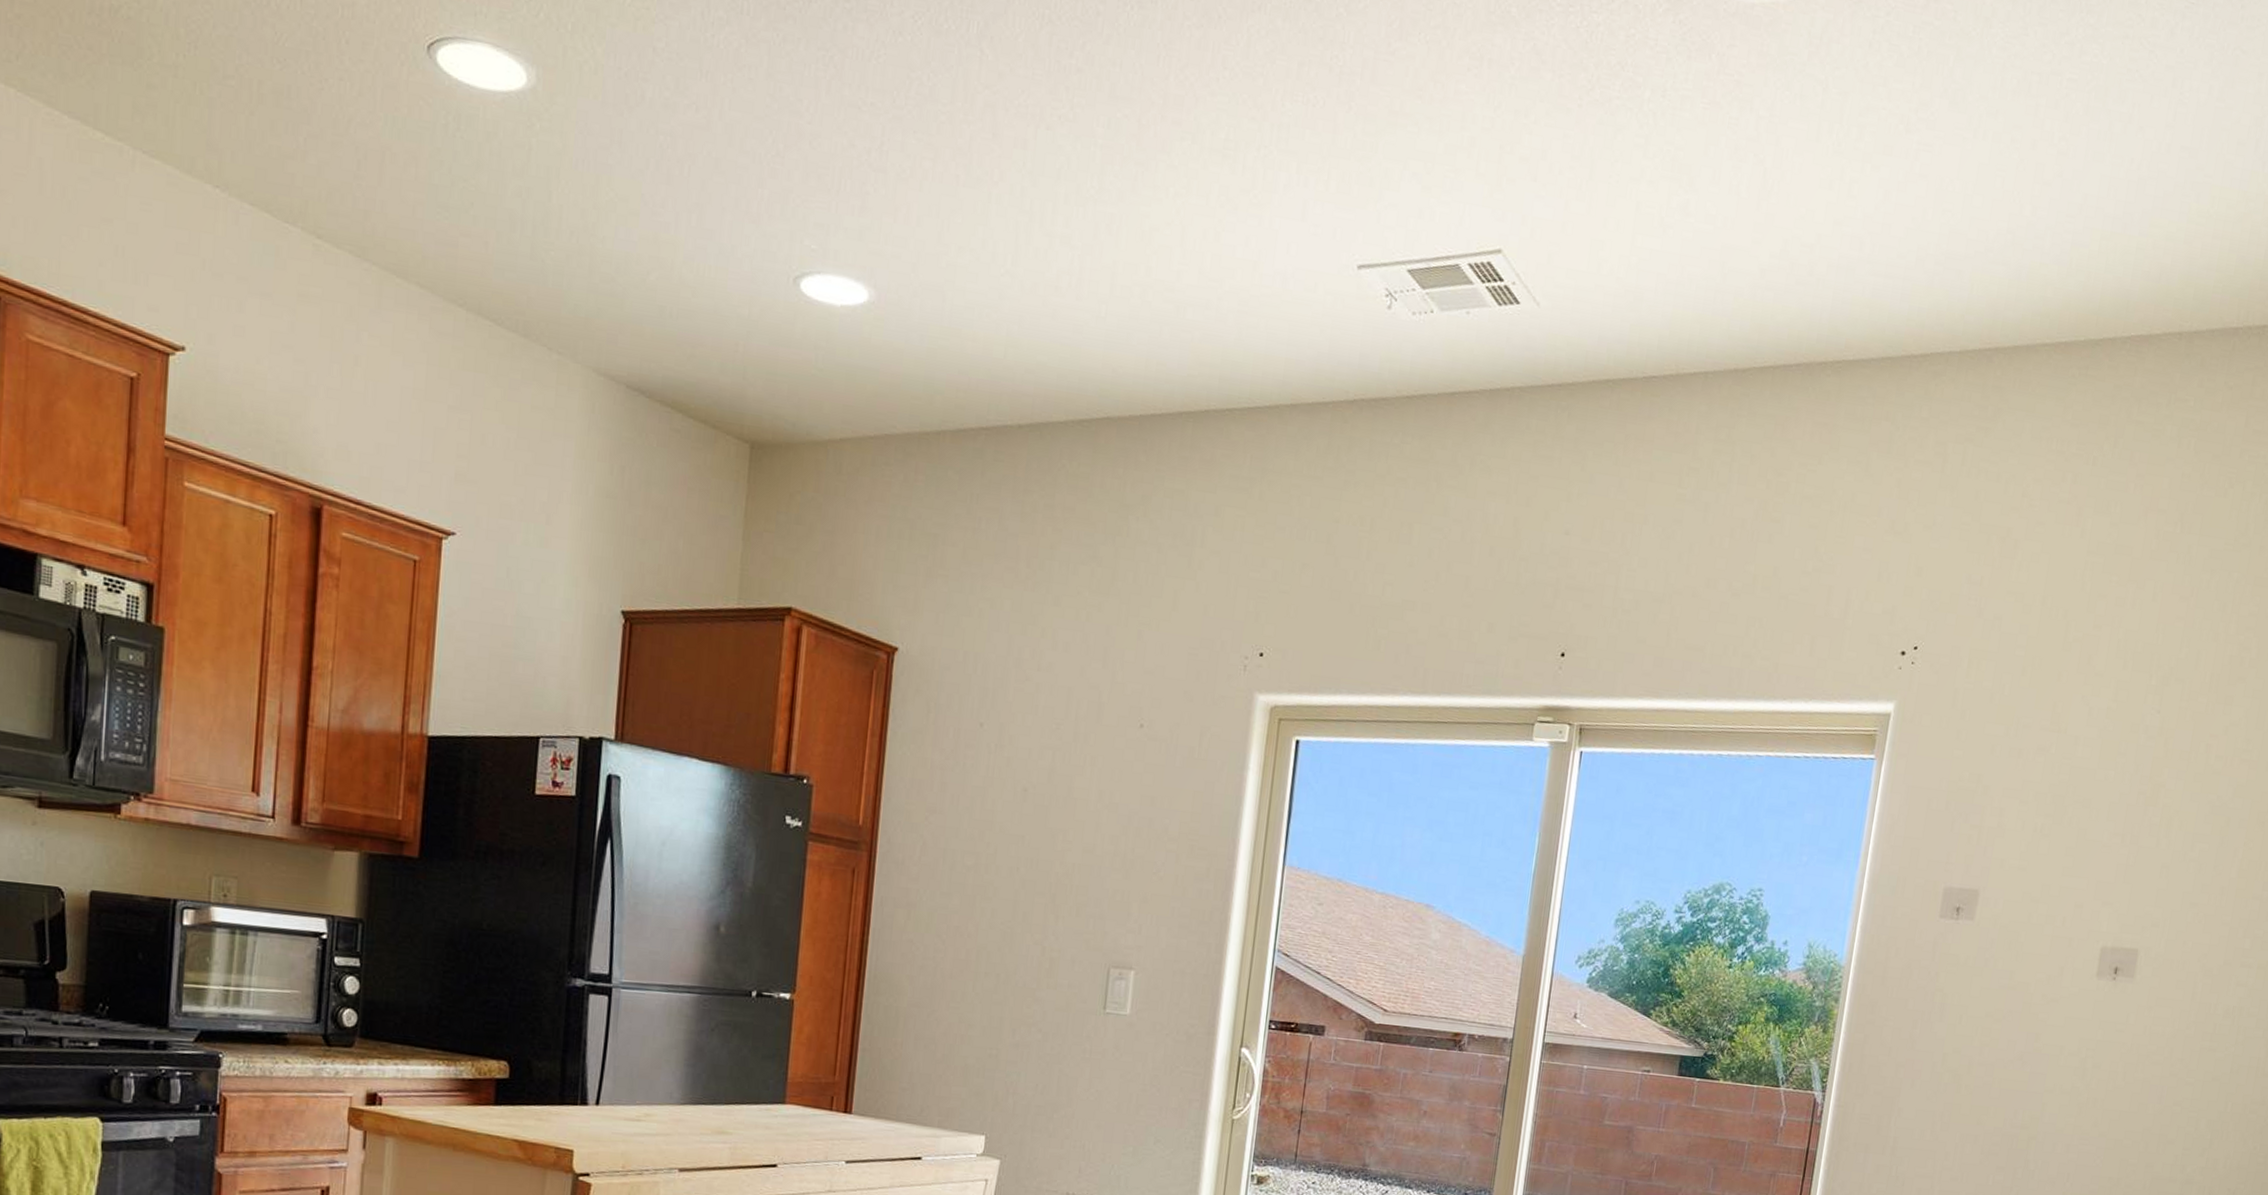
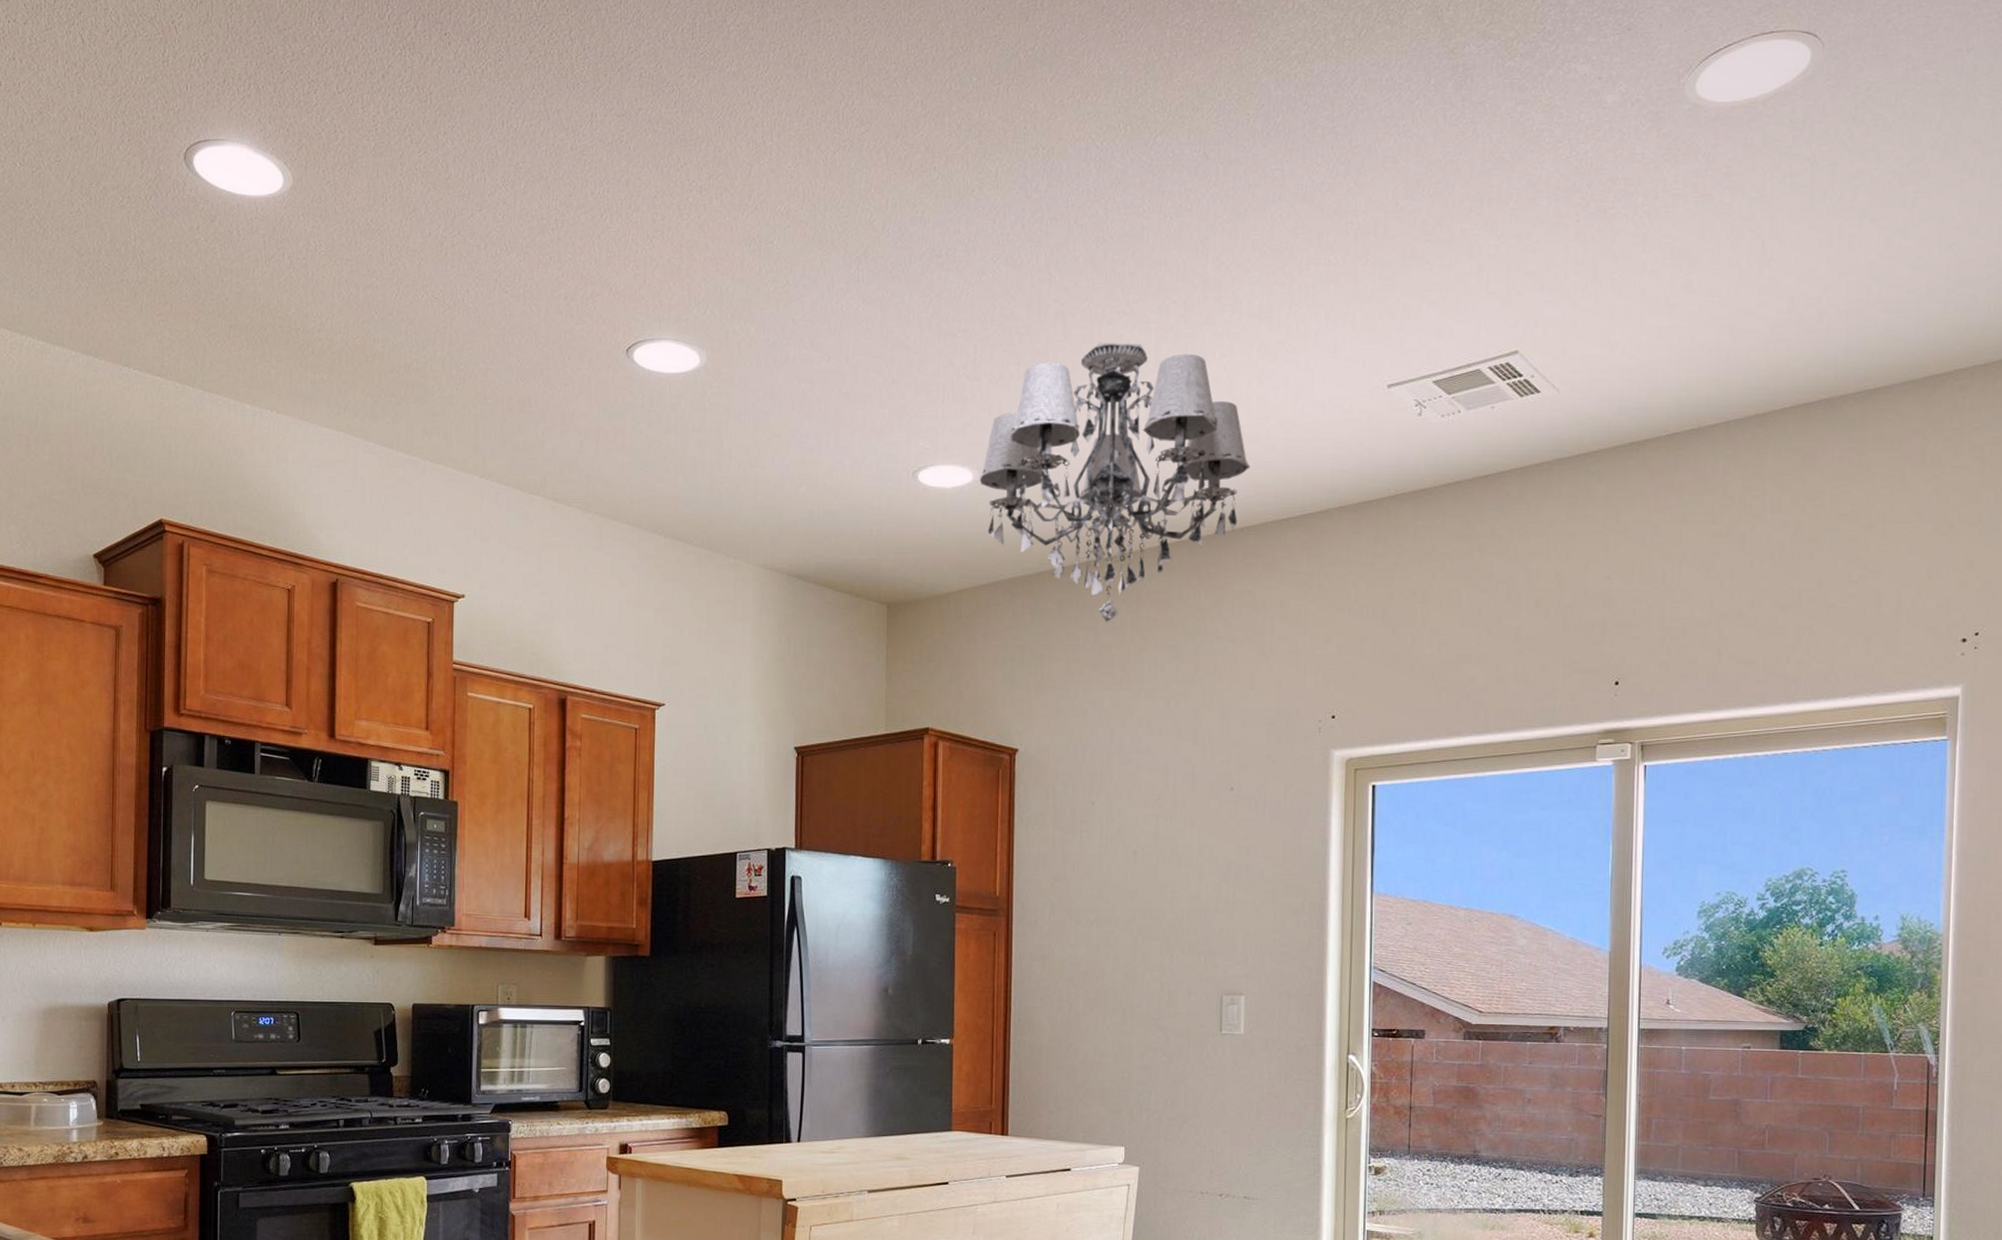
chandelier: none [876,150,1197,506] -> present [979,342,1250,623]

